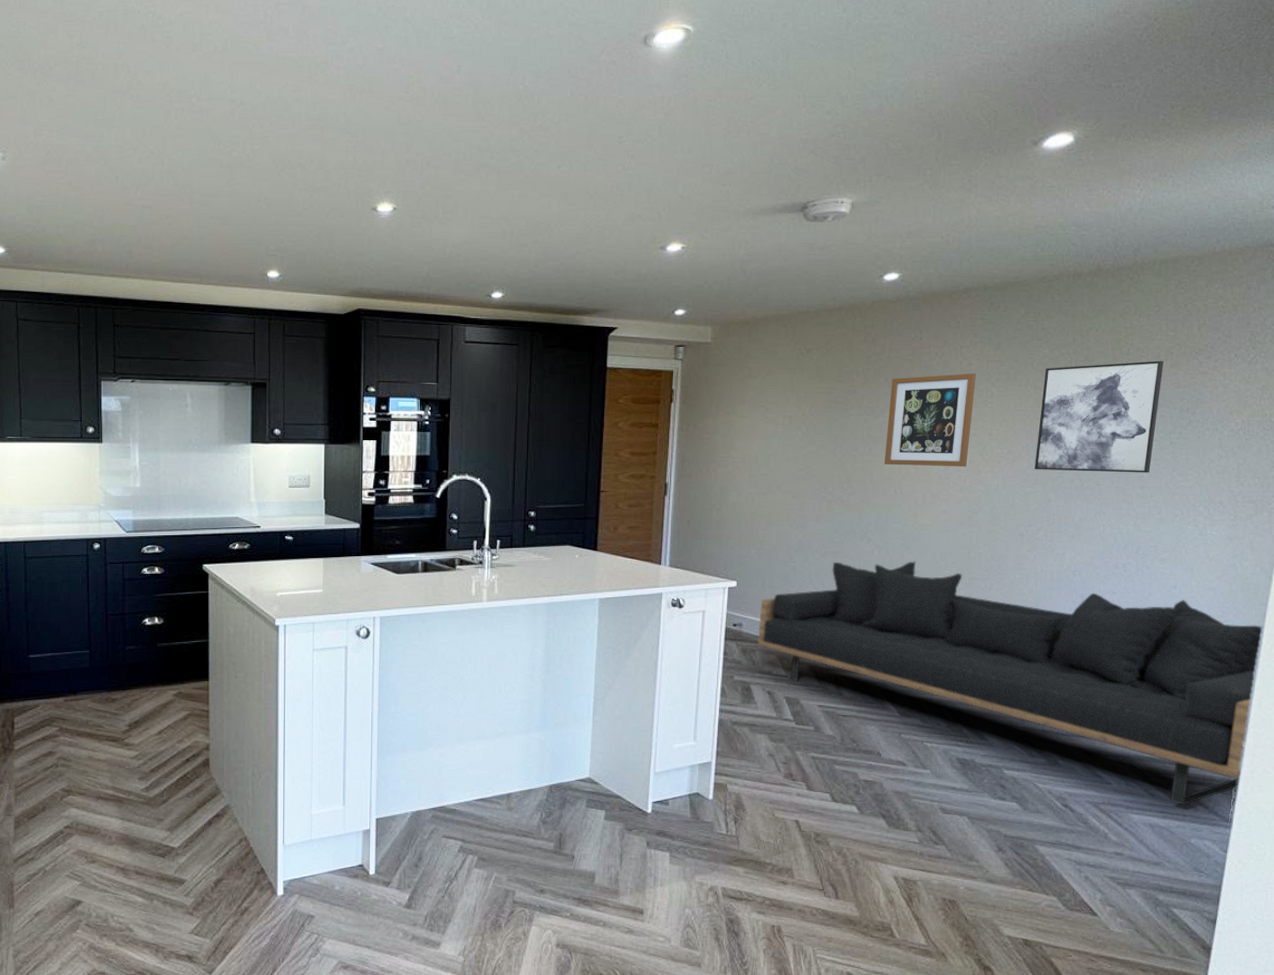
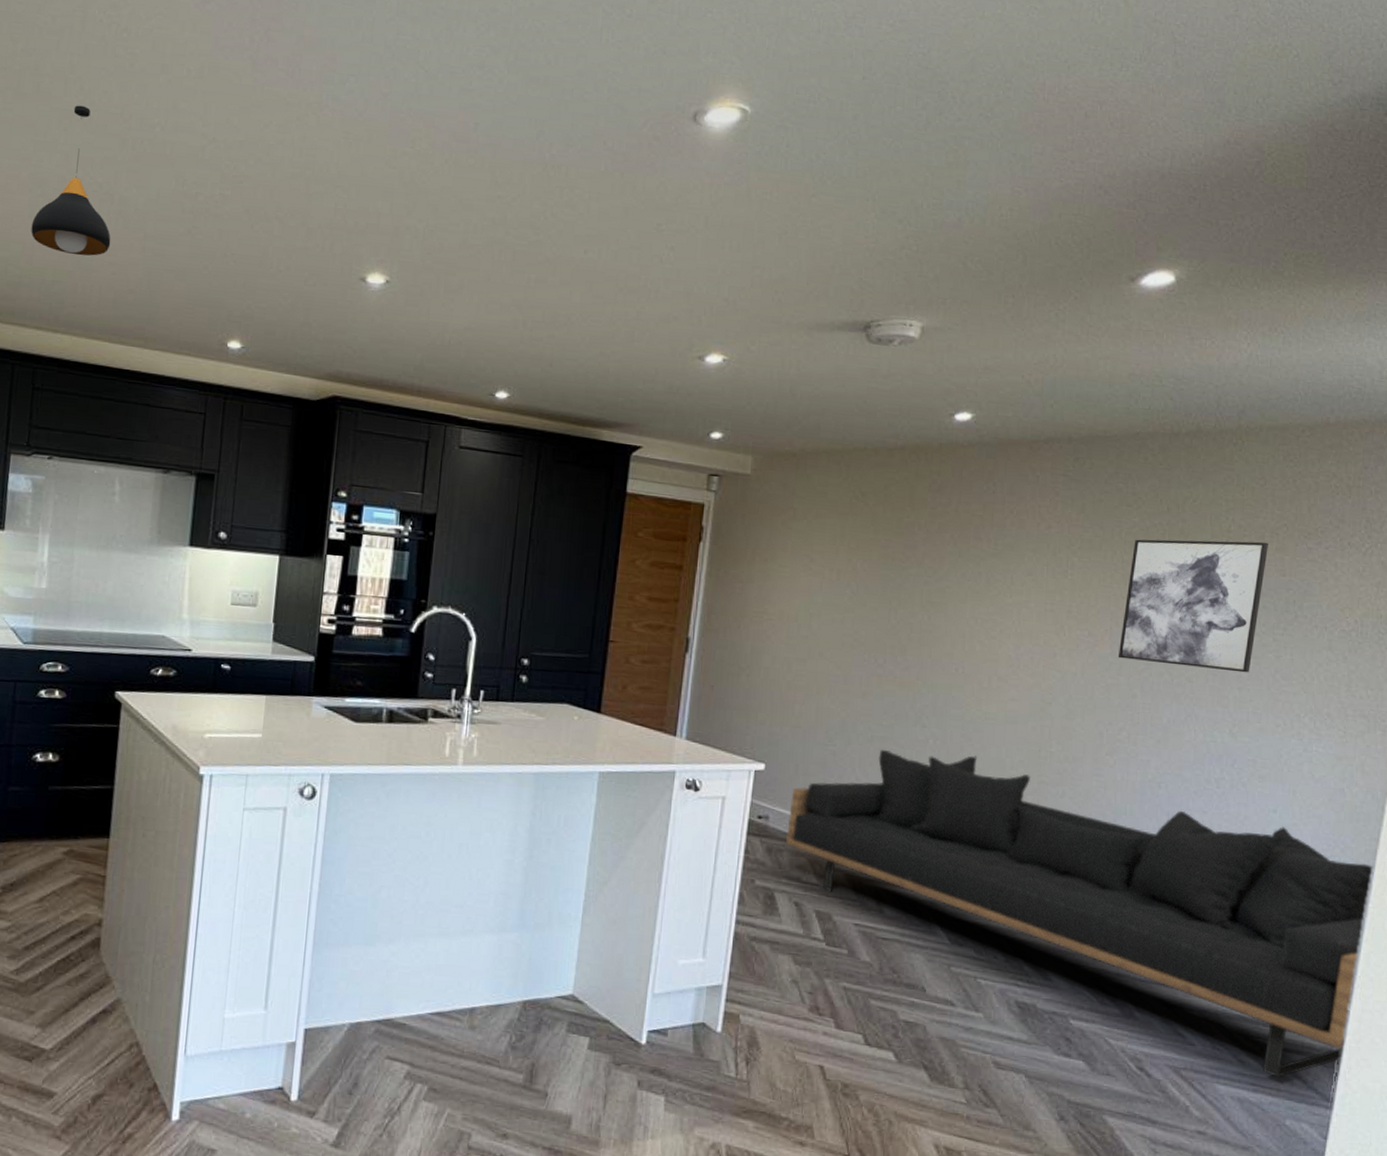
pendant light: none [99,86,165,212] -> present [31,105,111,256]
wall art: present [884,373,977,467] -> none [945,535,1056,648]

